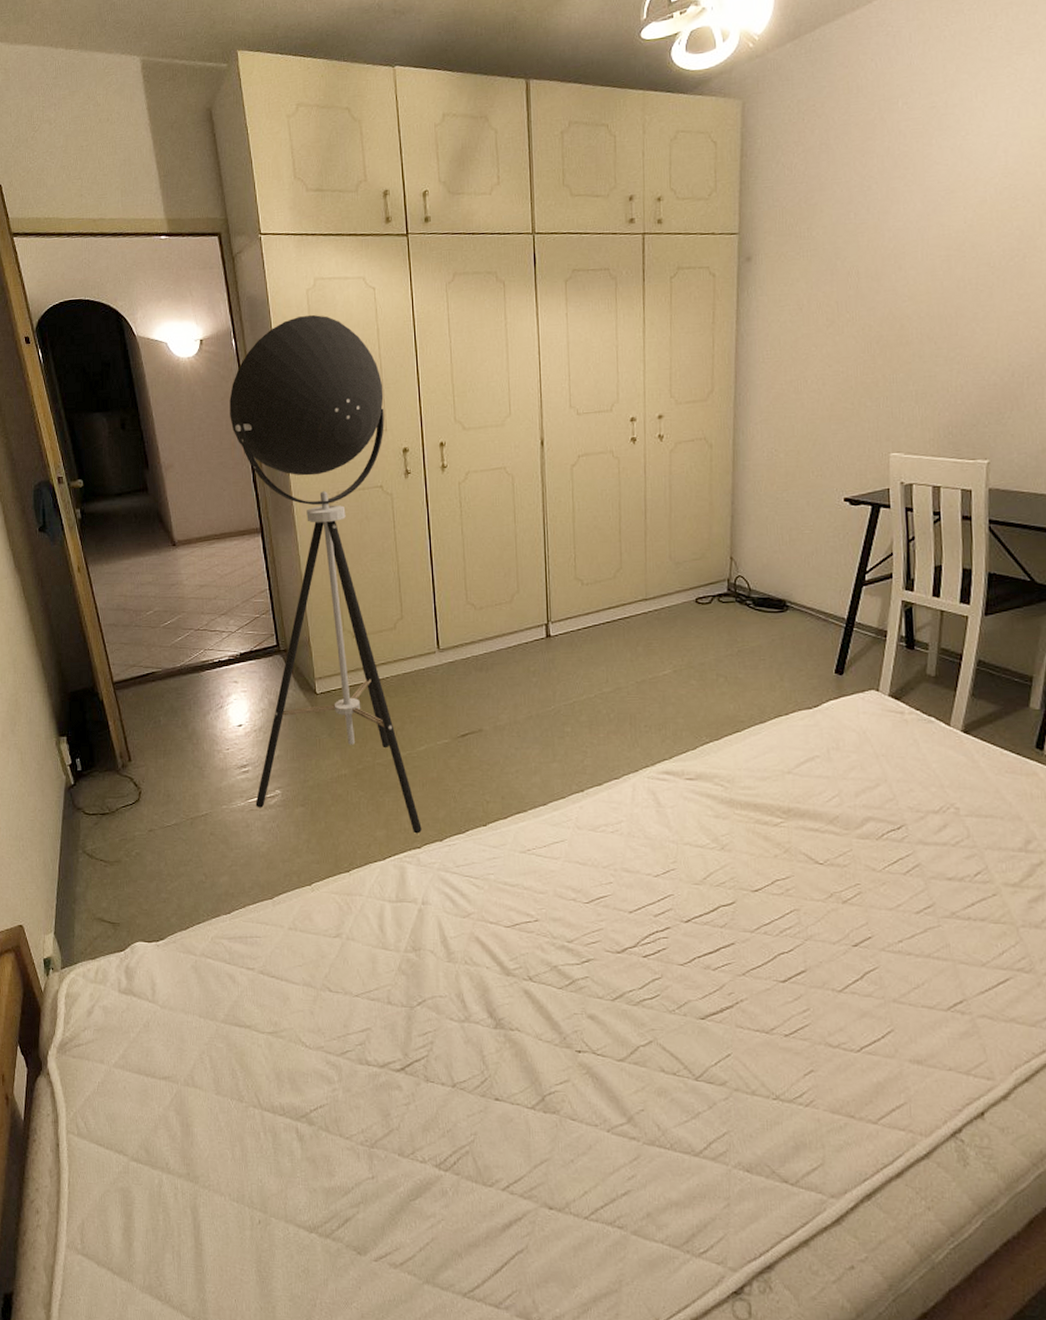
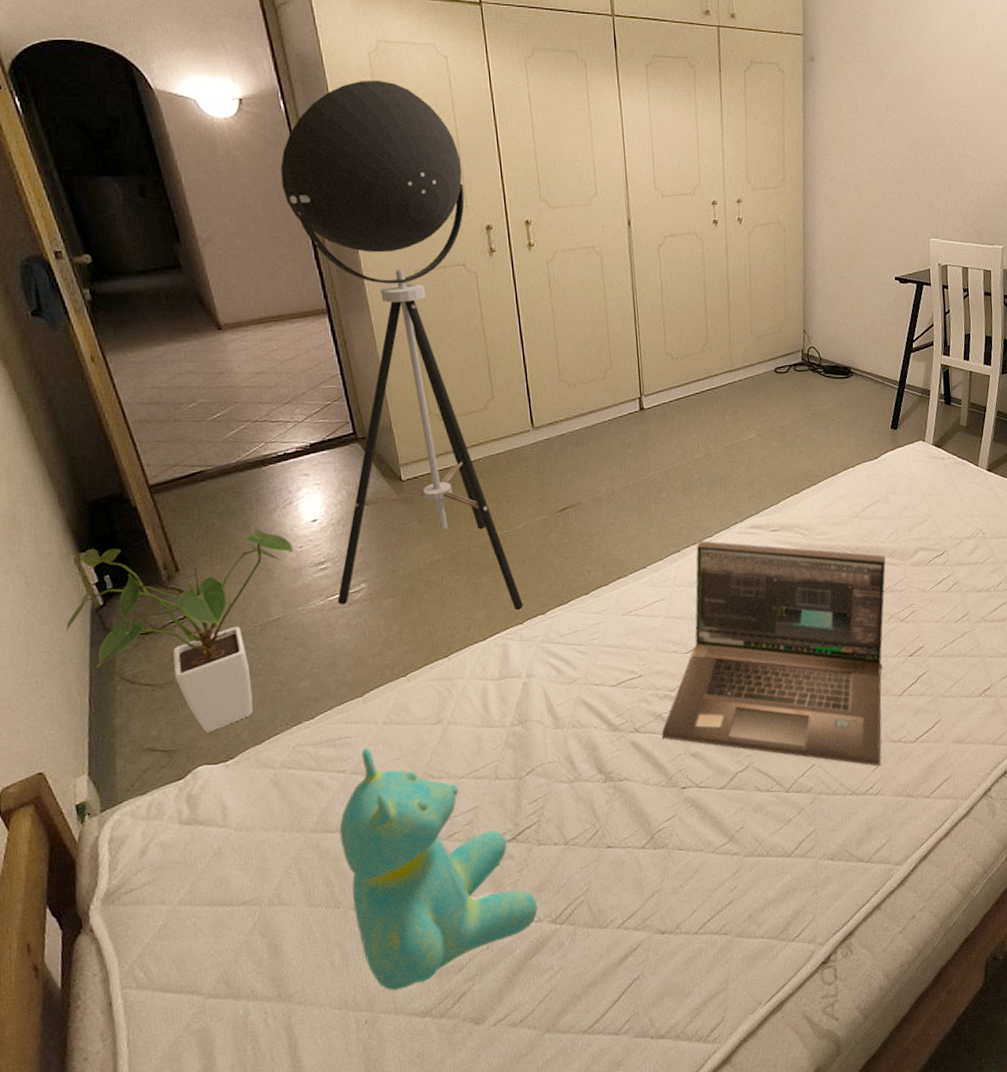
house plant: none [45,728,222,912] -> present [65,528,294,733]
teddy bear: none [246,950,422,1198] -> present [339,748,538,991]
laptop: none [556,782,825,1072] -> present [661,541,886,766]

